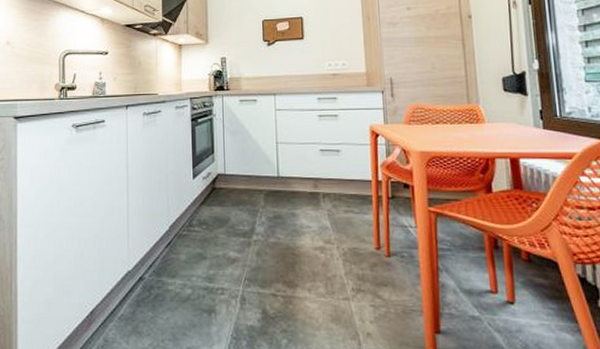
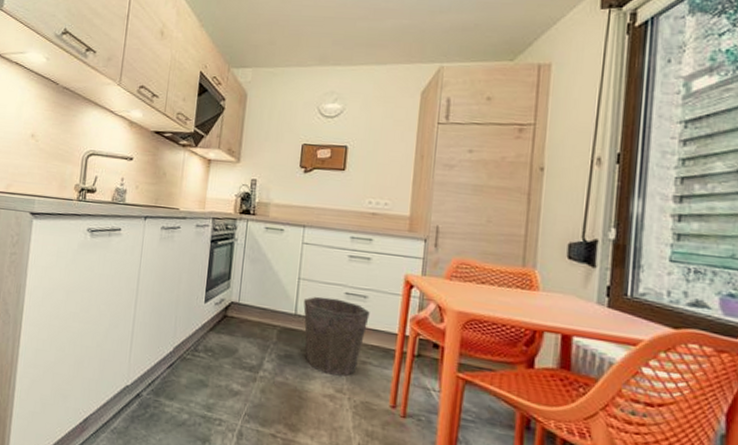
waste bin: none [284,156,345,228] -> present [303,296,370,377]

